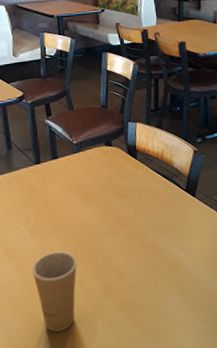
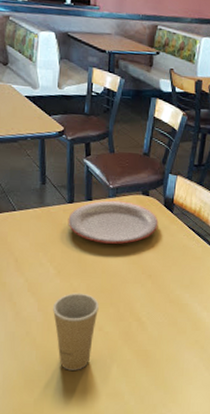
plate: none [37,154,125,199] -> present [68,200,159,244]

